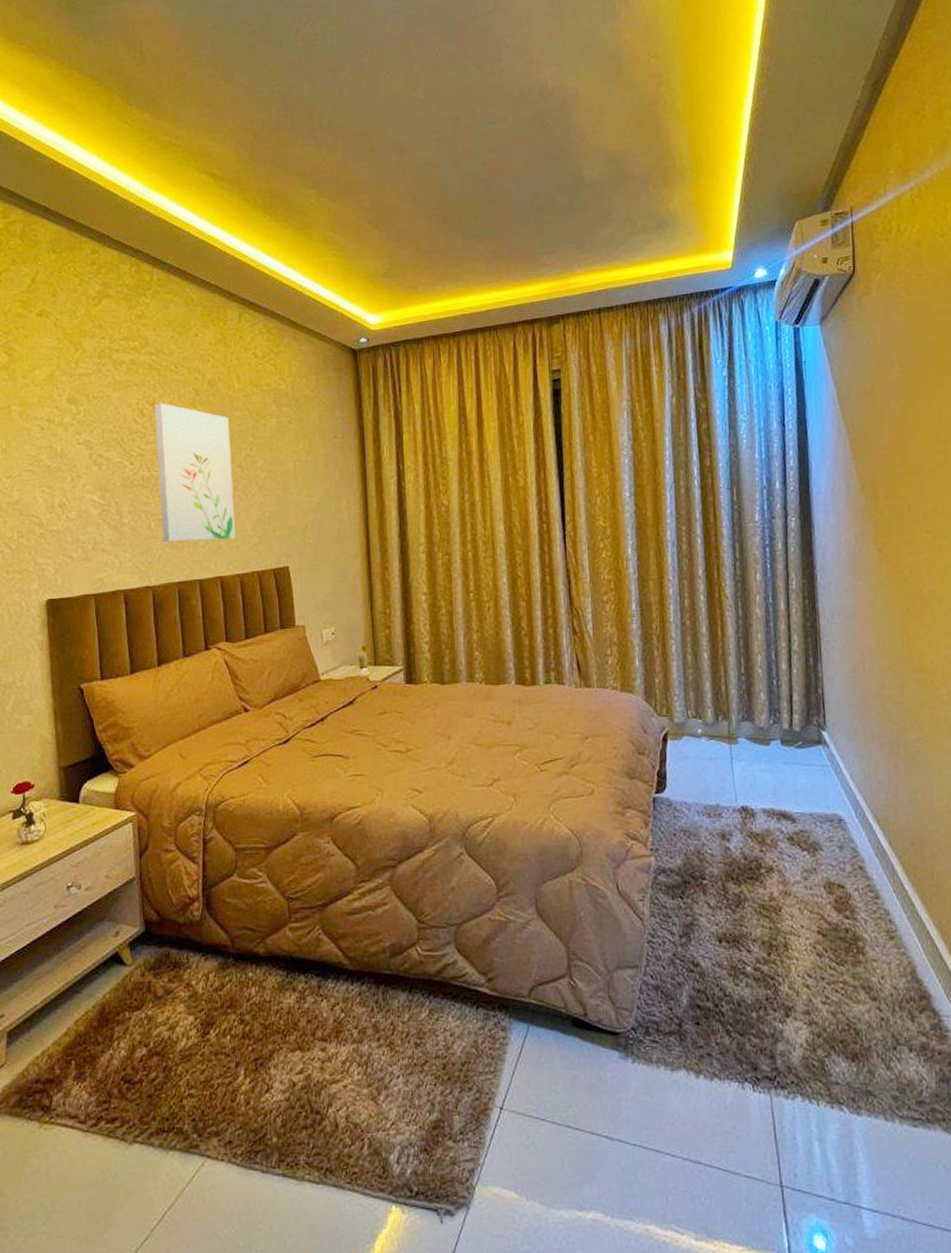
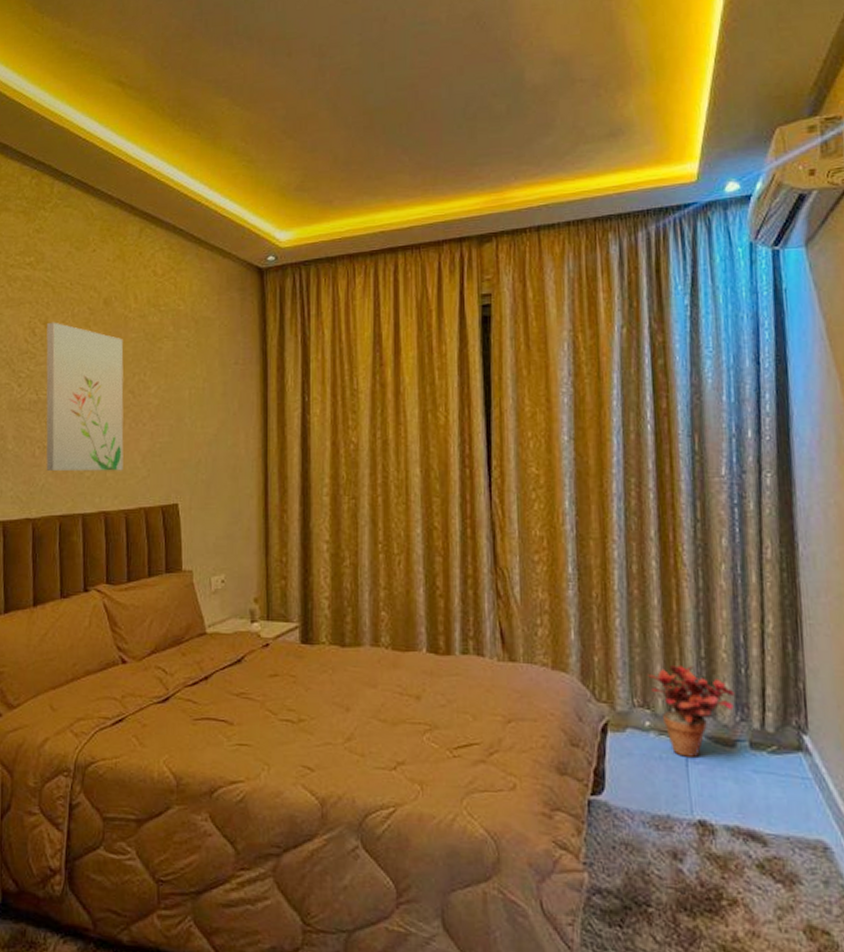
potted plant: none [699,681,769,756] -> present [647,665,735,757]

